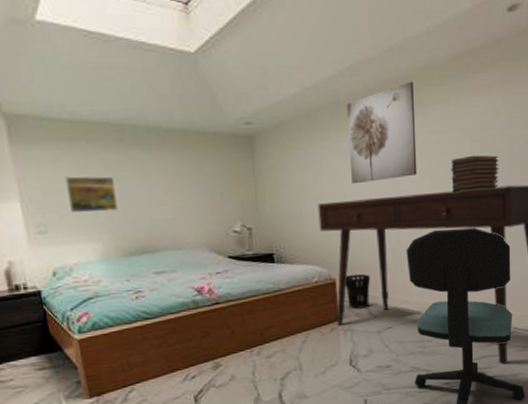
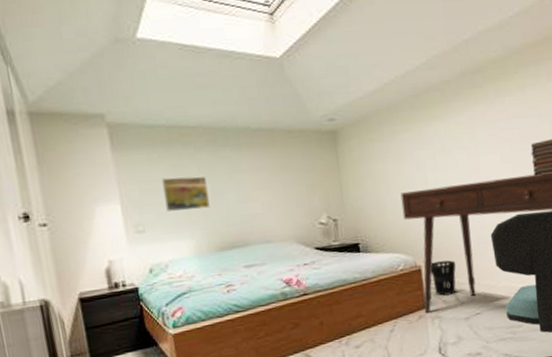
wall art: present [346,81,417,184] -> none [424,71,498,173]

